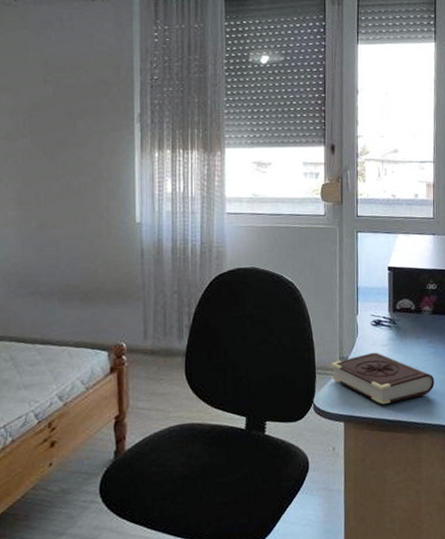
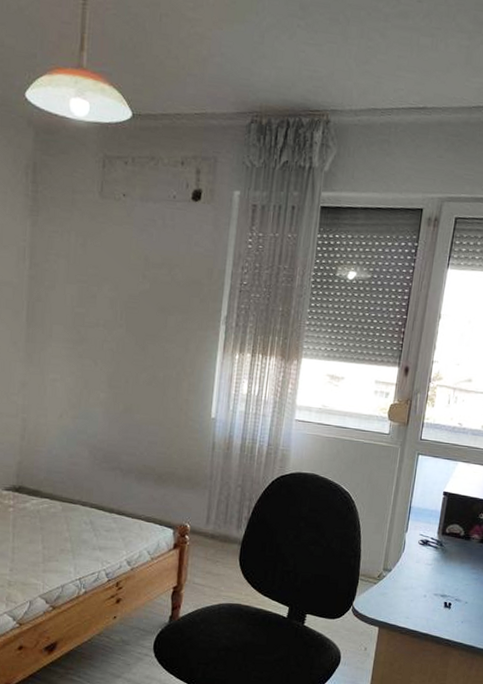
book: present [330,352,435,404] -> none [372,569,473,618]

